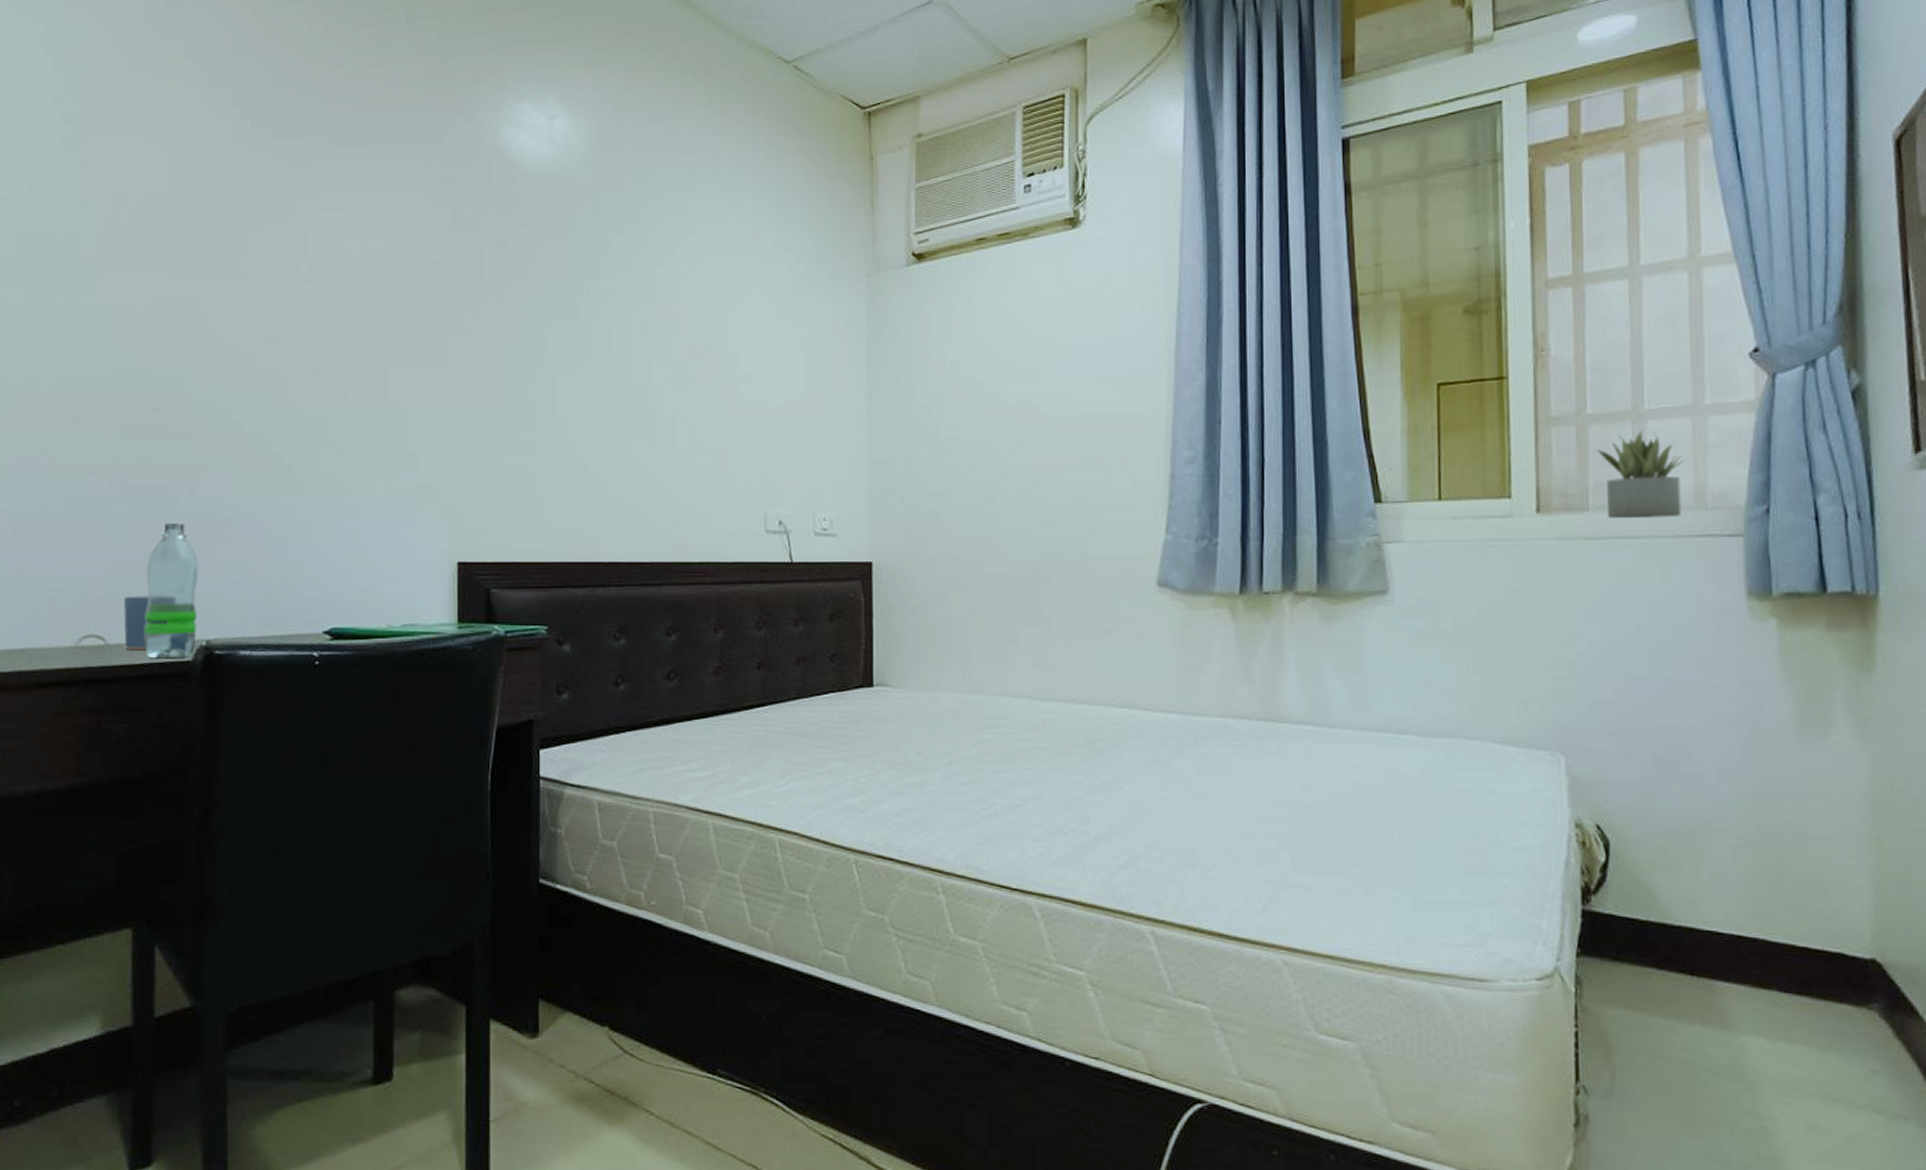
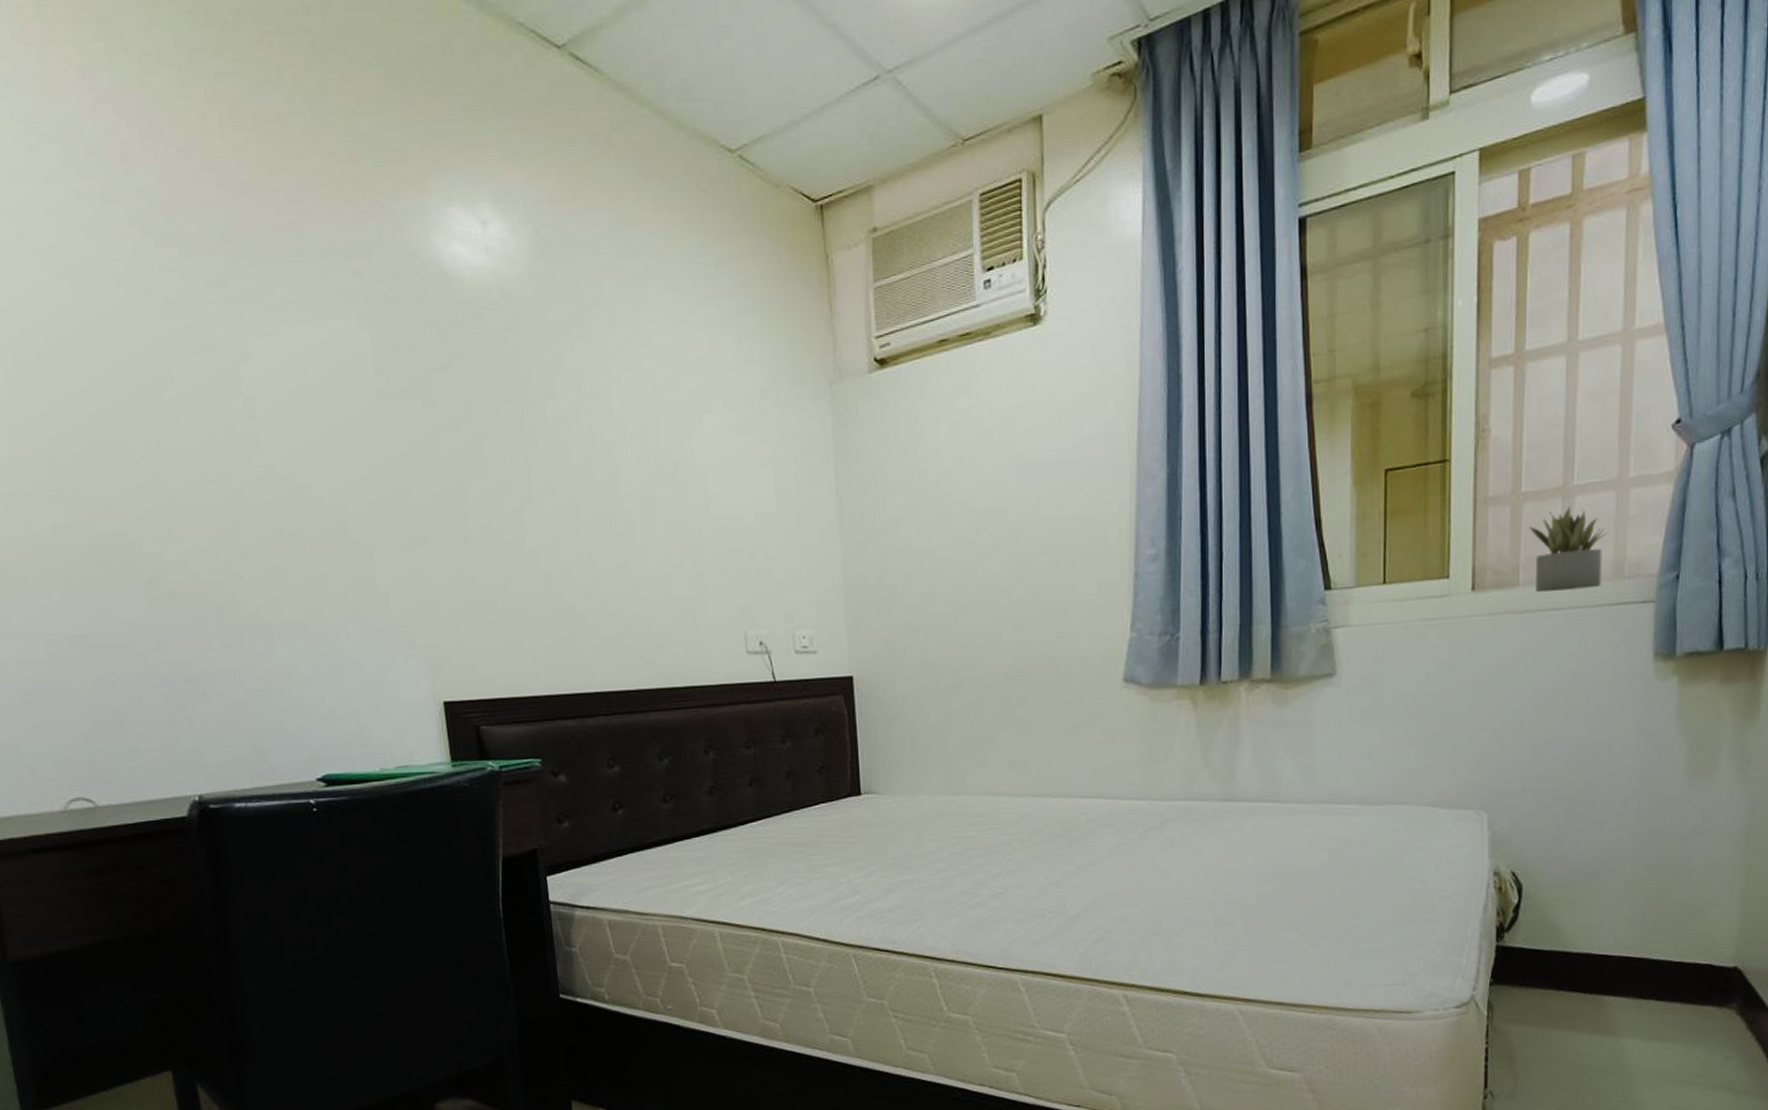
mug: present [124,596,149,651] -> none [106,755,139,811]
bottle: present [144,523,199,659] -> none [123,680,188,817]

